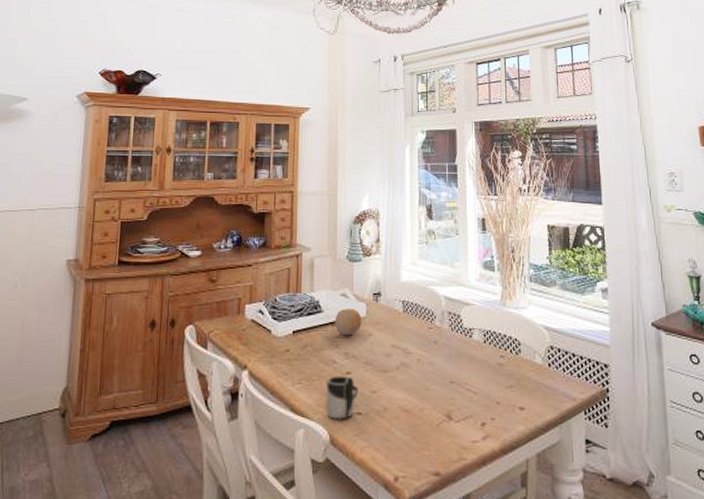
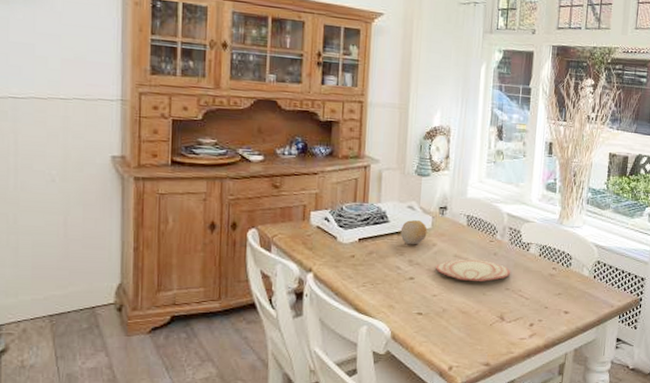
cup: present [326,376,358,419] -> none [388,280,420,318]
plate: none [373,349,455,374] -> present [436,259,511,281]

